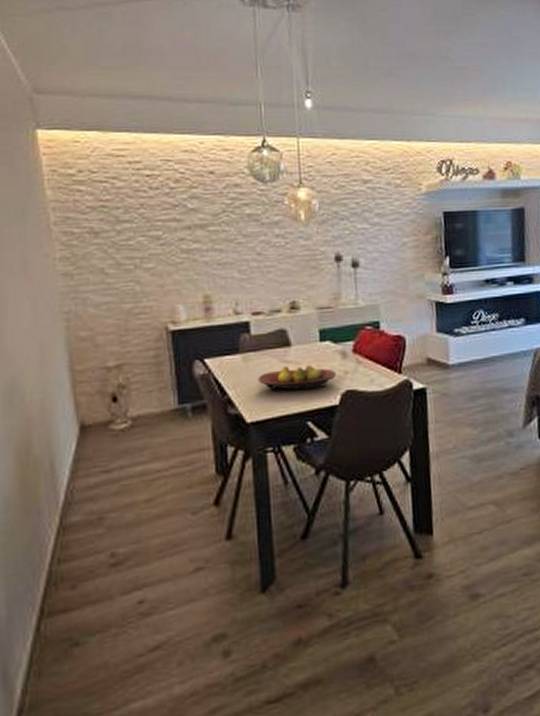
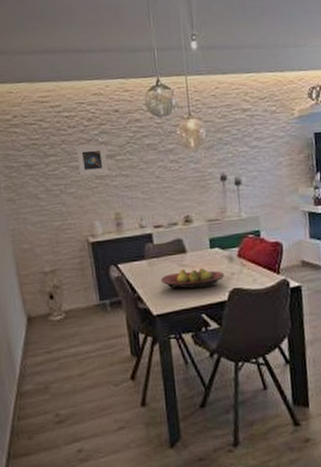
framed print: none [158,212,198,248] -> present [76,144,108,176]

